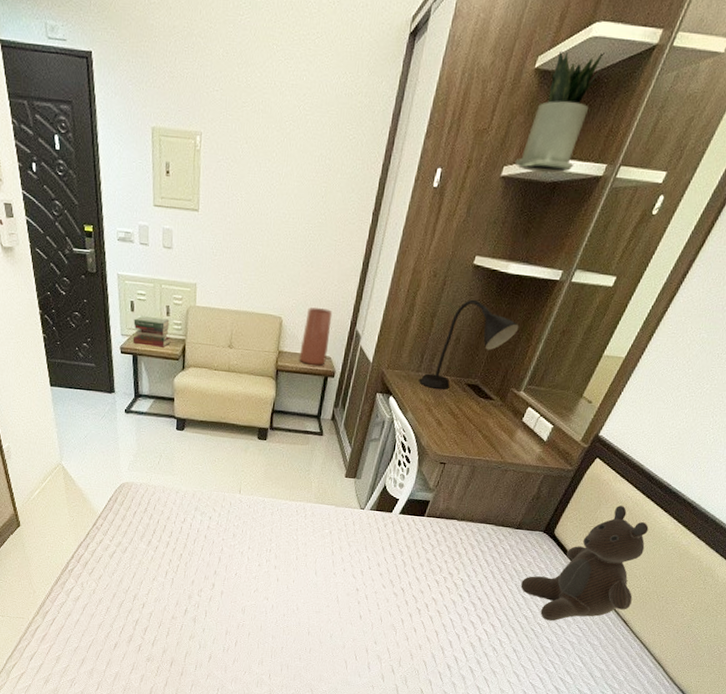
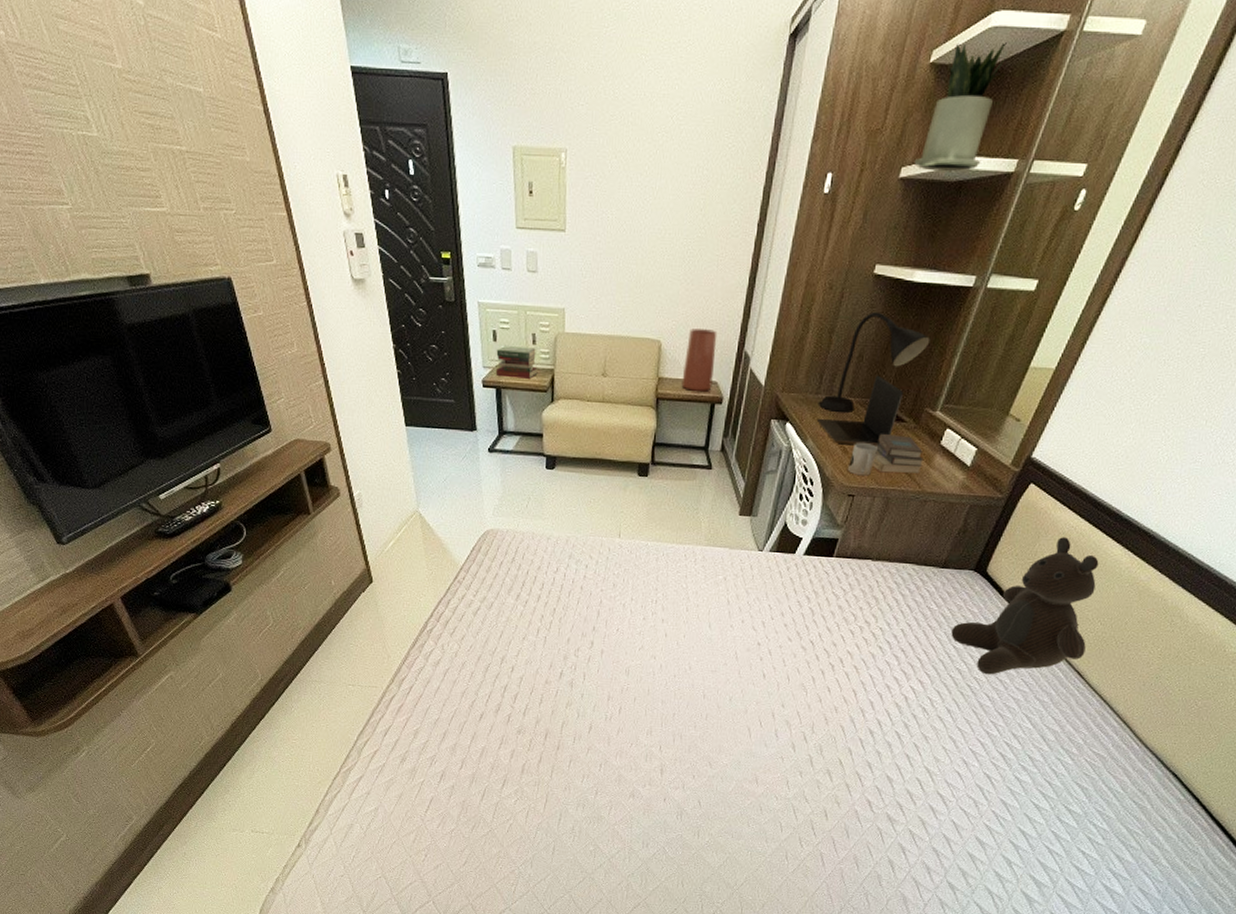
laptop computer: none [416,356,493,421] -> present [816,375,903,447]
mug: none [440,416,469,447] -> present [847,442,879,476]
books: none [463,410,508,446] -> present [873,434,924,474]

